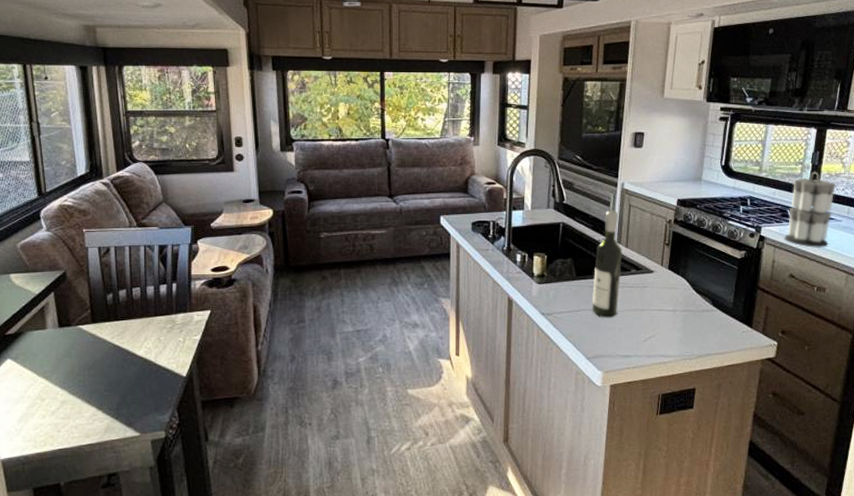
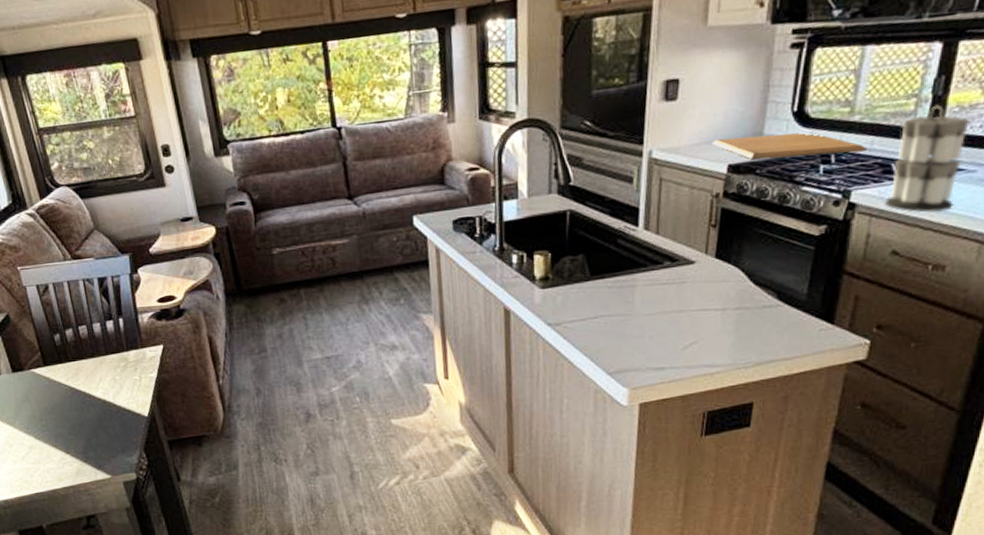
bottle: present [592,210,623,318] -> none [612,187,652,324]
chopping board: none [666,179,771,199] -> present [711,132,866,160]

